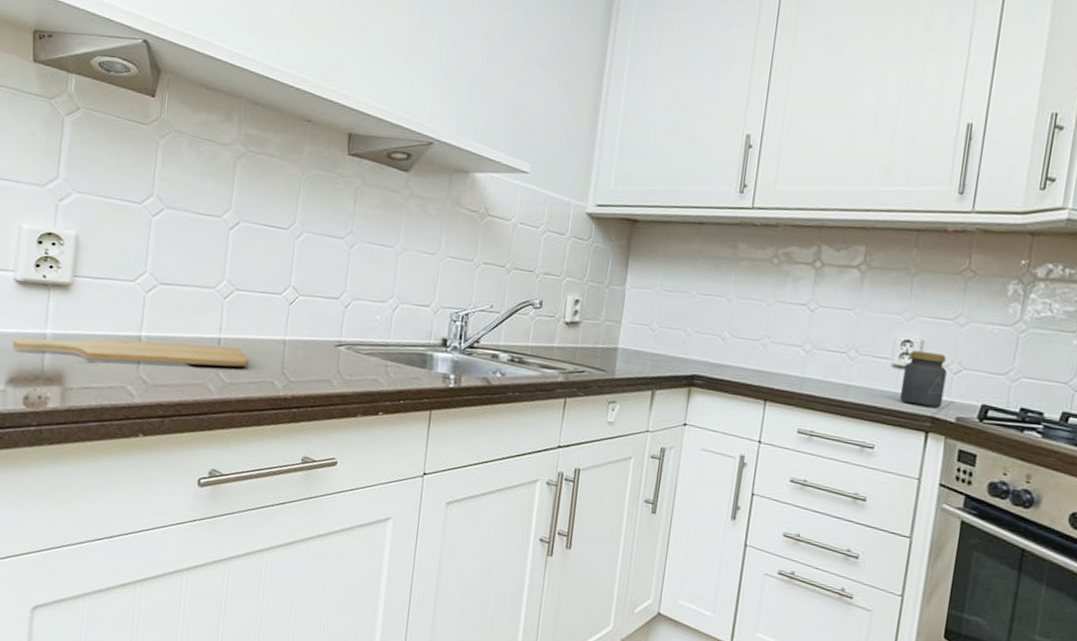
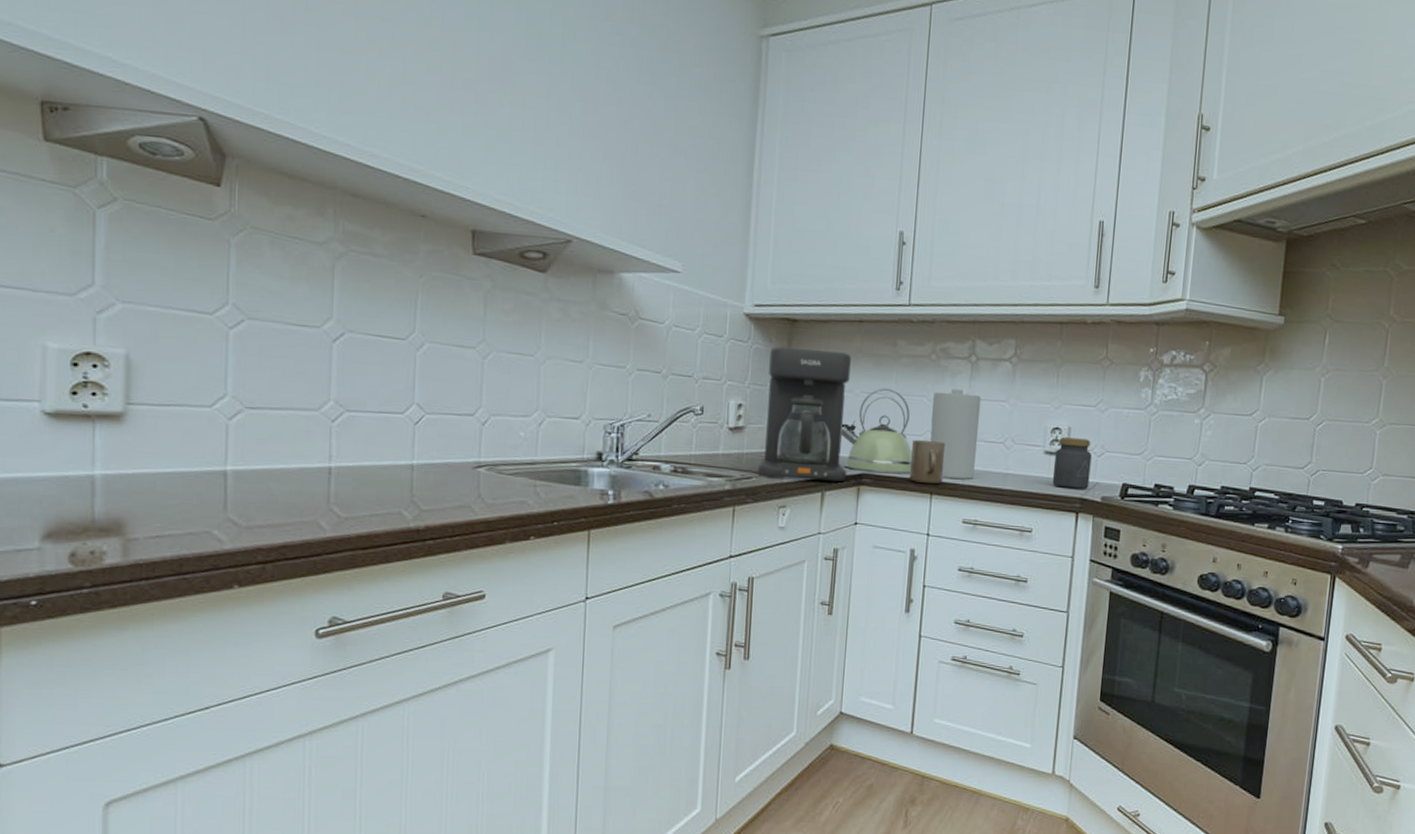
chopping board: present [12,337,248,367] -> none [46,476,368,503]
coffee maker: none [590,245,690,382] -> present [758,346,851,483]
kettle: none [675,290,748,379] -> present [841,387,912,475]
cup: none [742,344,784,392] -> present [909,439,946,485]
paper towel holder: none [767,294,825,388] -> present [930,389,982,479]

